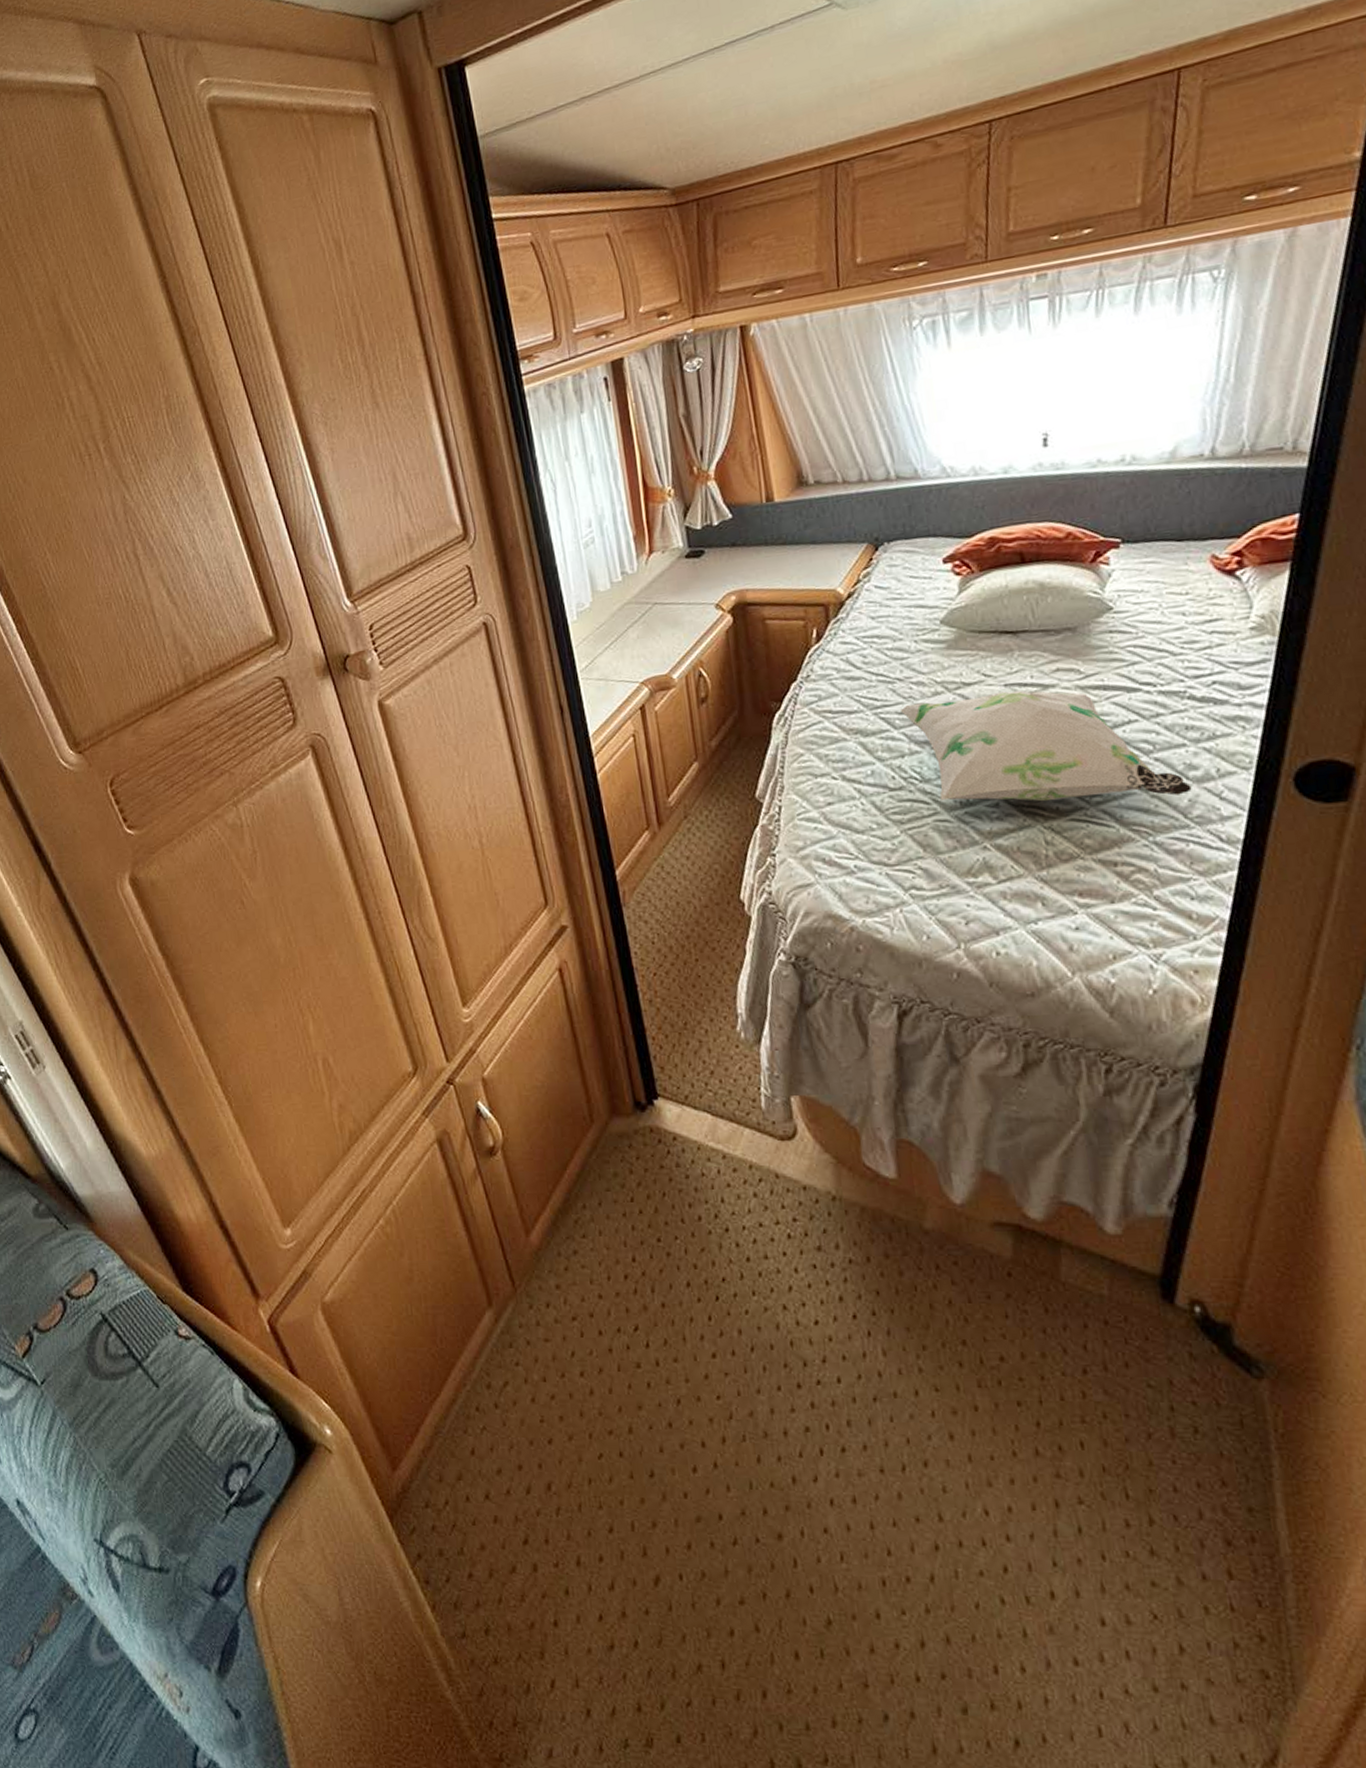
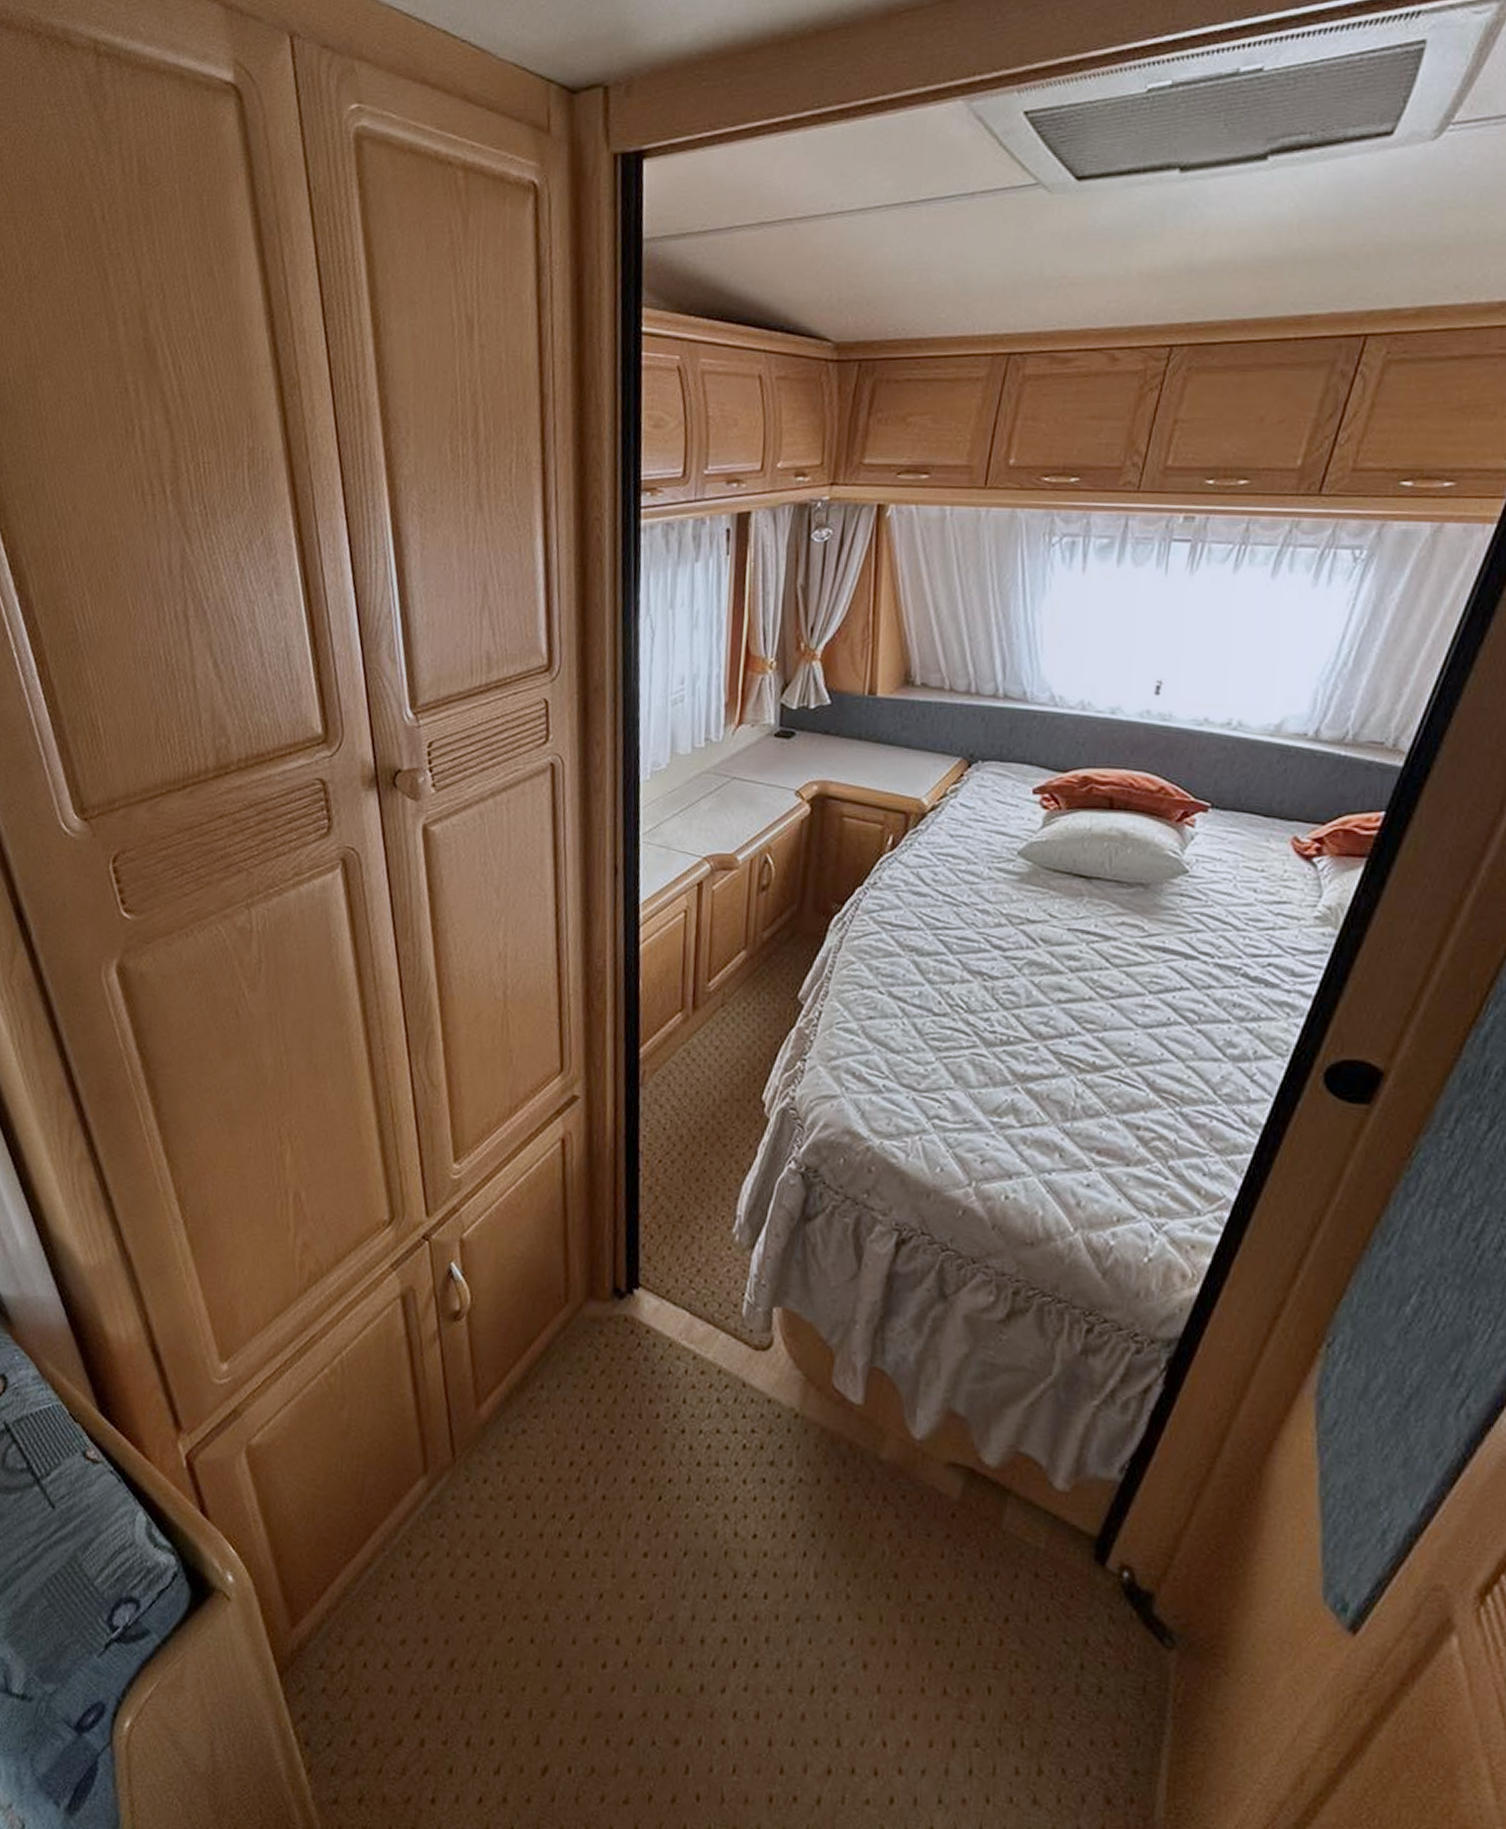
decorative pillow: present [899,690,1192,801] -> none [959,930,1227,1070]

